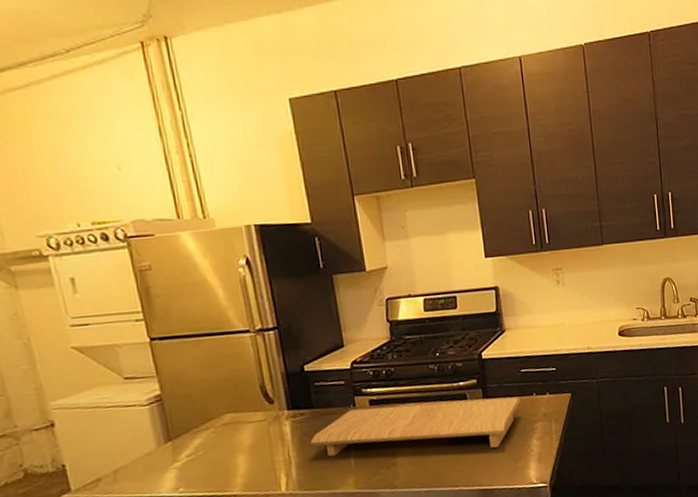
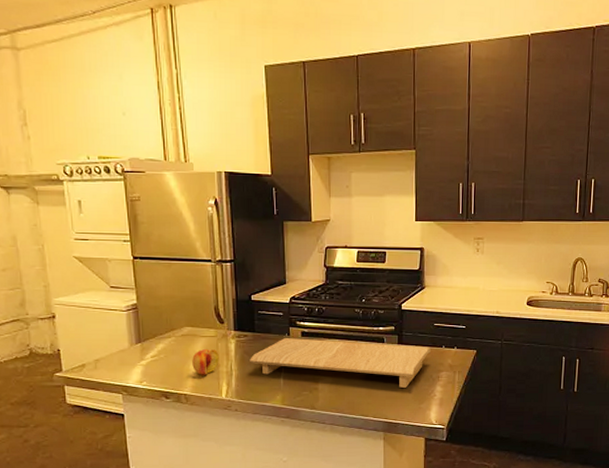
fruit: none [239,436,273,469] -> present [192,348,219,375]

